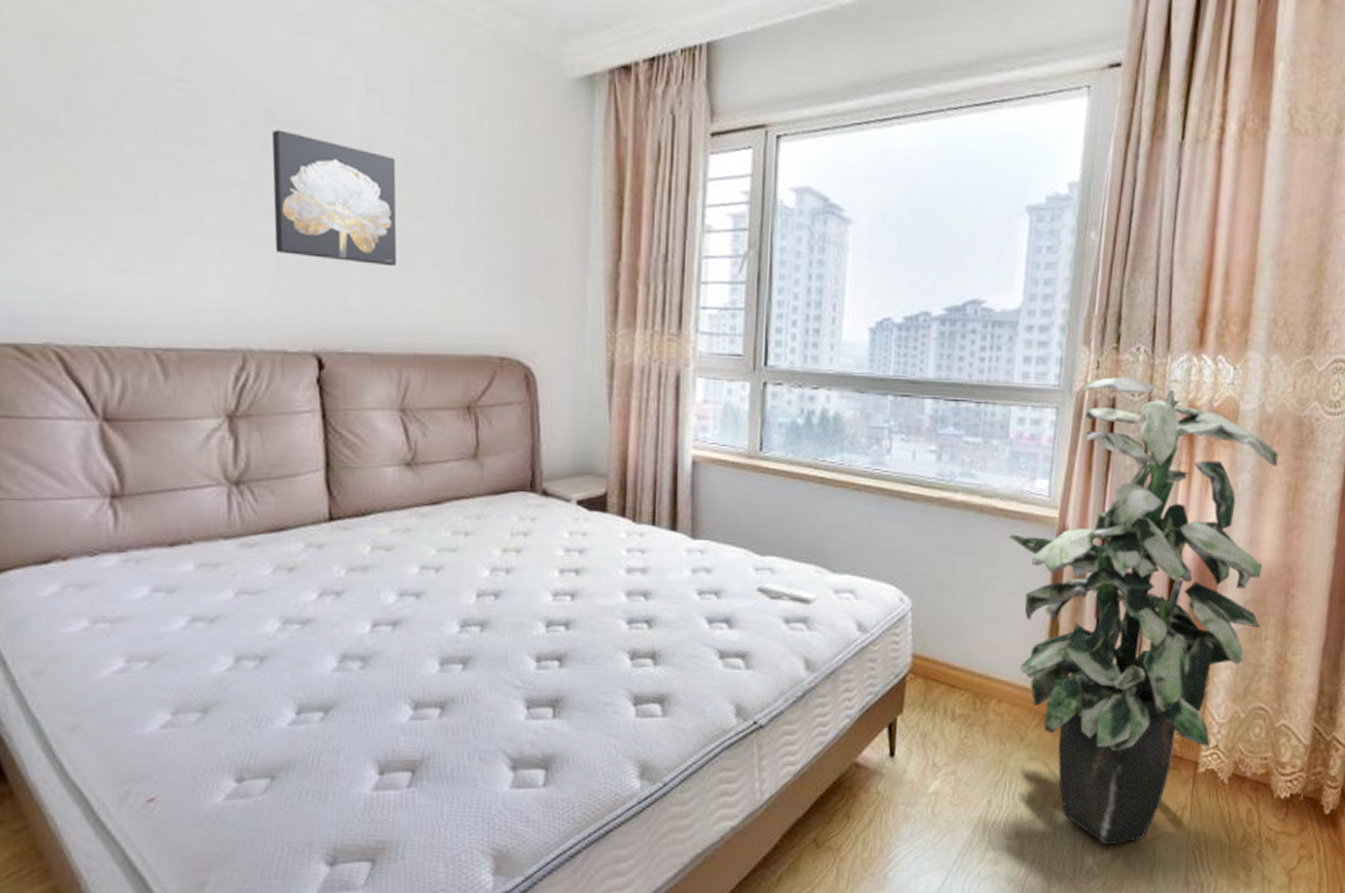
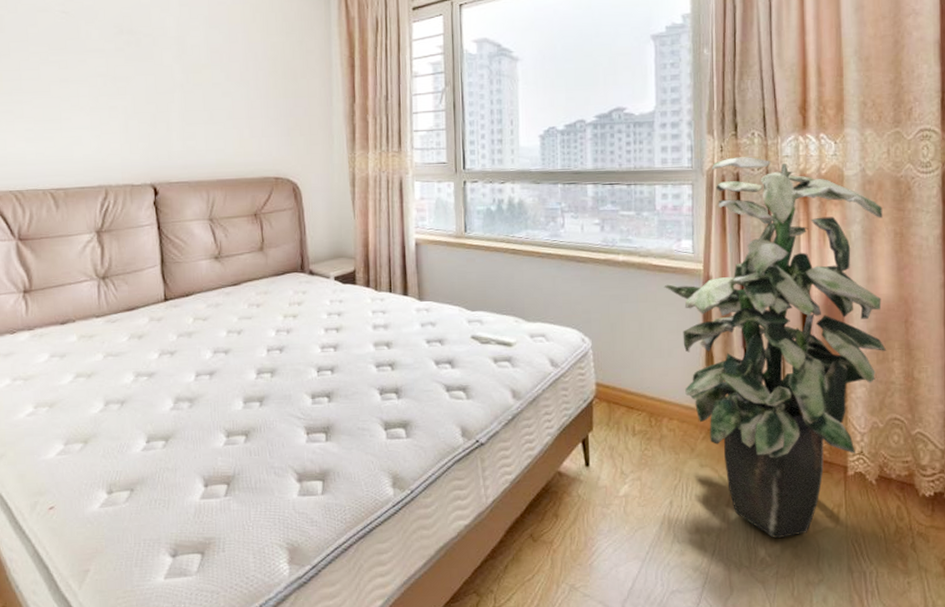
wall art: present [271,129,398,267] -> none [120,37,204,121]

